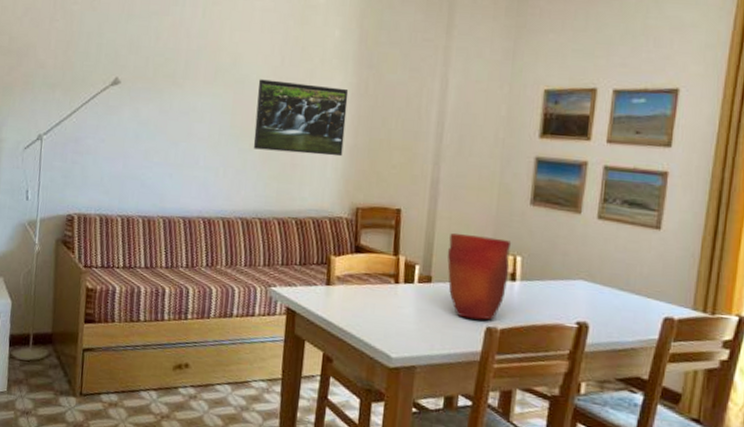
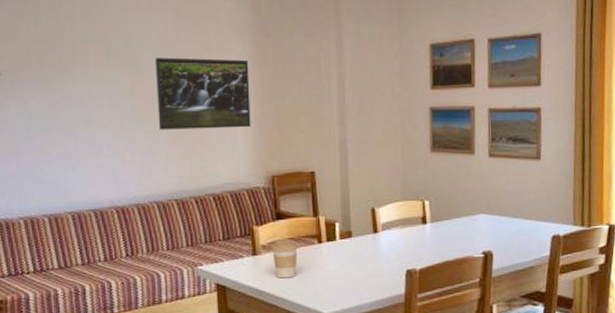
coffee cup: none [346,272,373,315] -> present [272,238,298,279]
vase: present [447,233,512,320] -> none [362,187,420,265]

